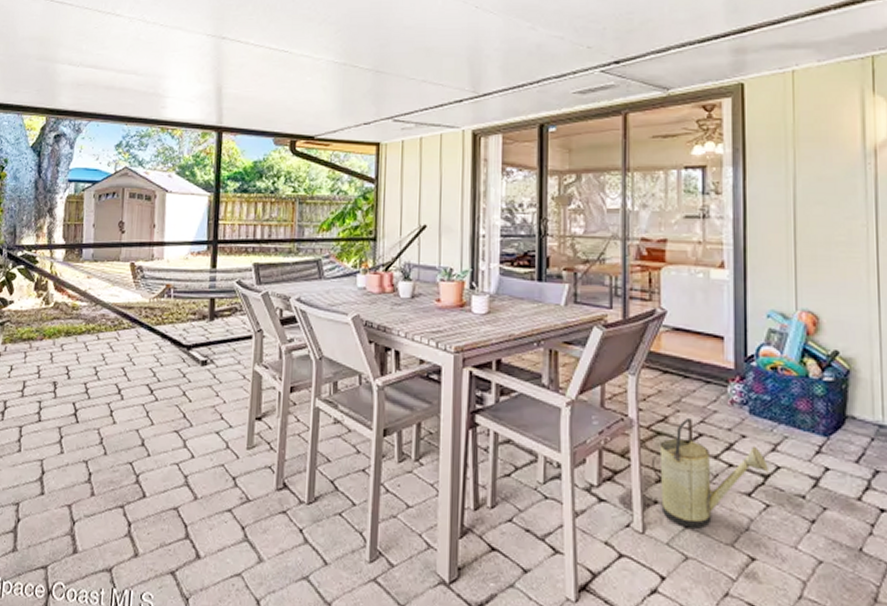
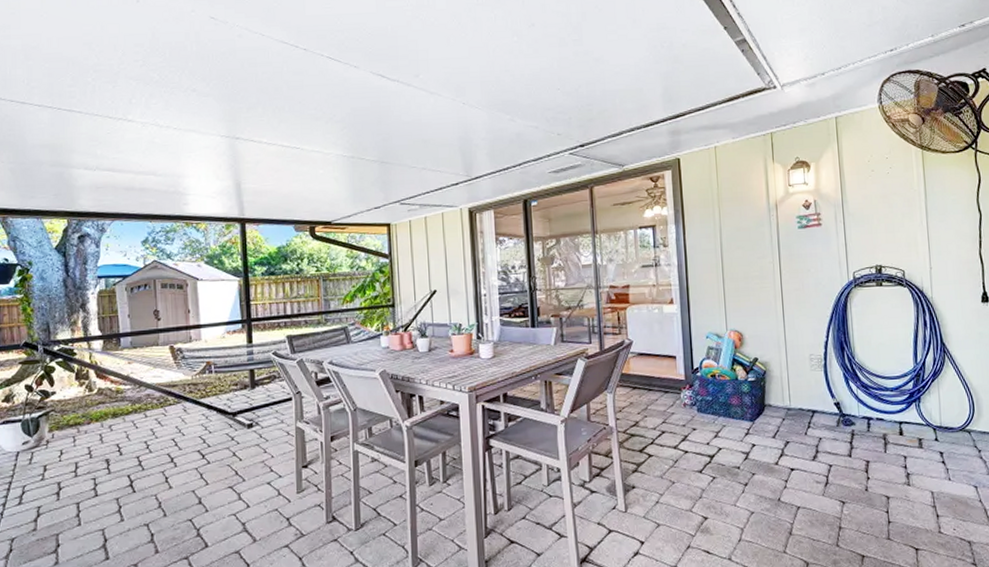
watering can: present [652,418,768,529] -> none [629,421,713,503]

